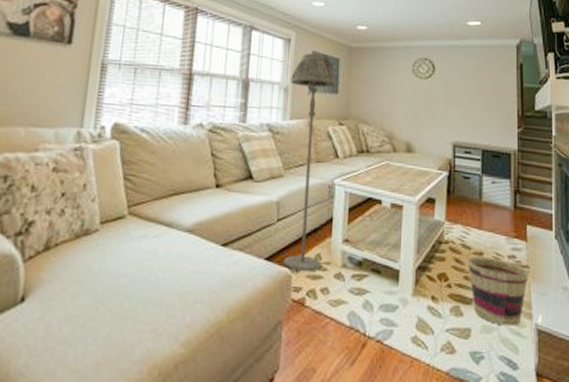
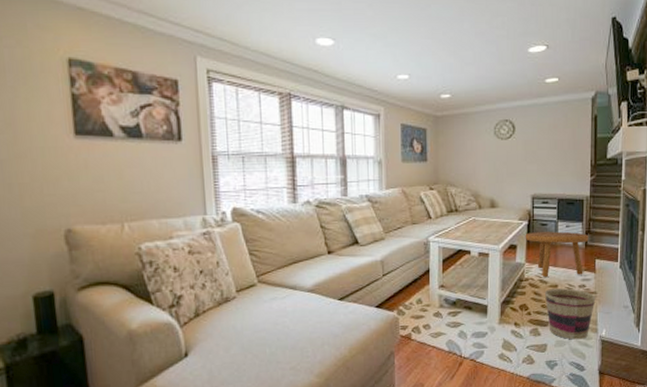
floor lamp: present [283,52,337,272] -> none [383,125,425,314]
footstool: none [445,185,518,243] -> present [525,231,589,278]

